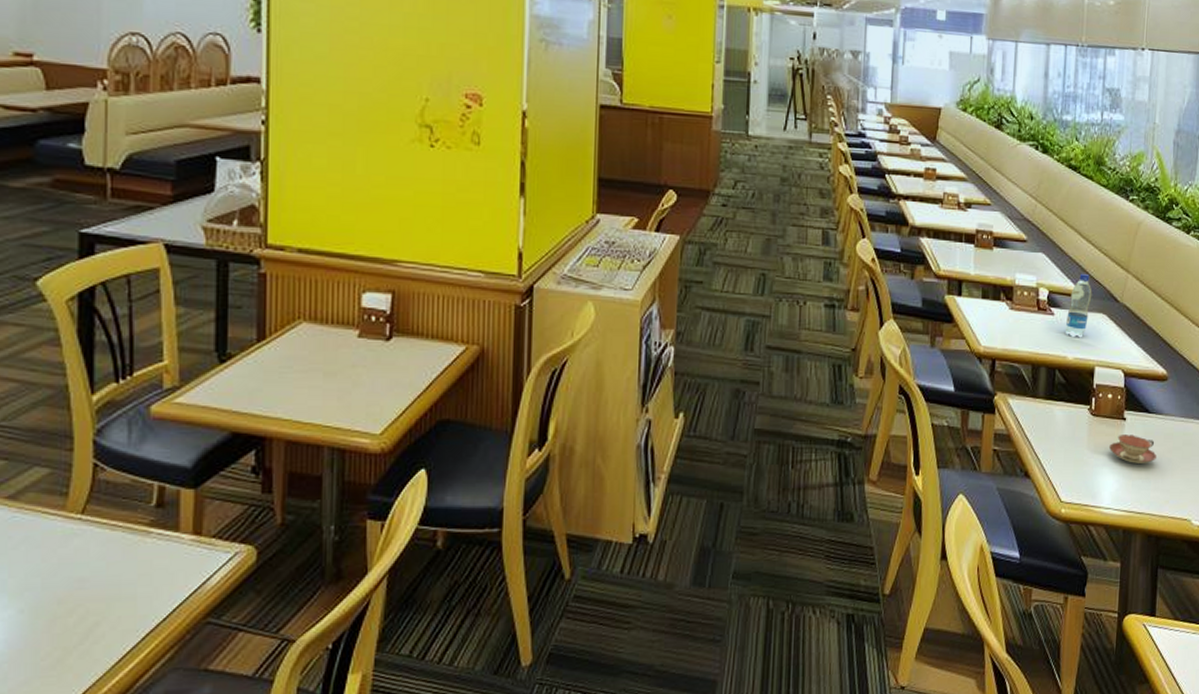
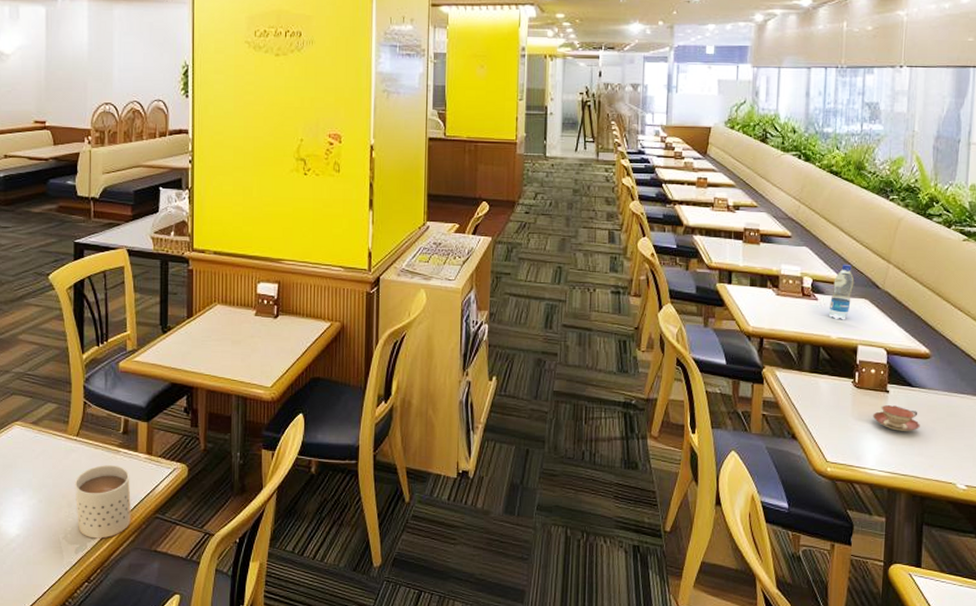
mug: none [77,552,168,660] -> present [74,465,131,539]

